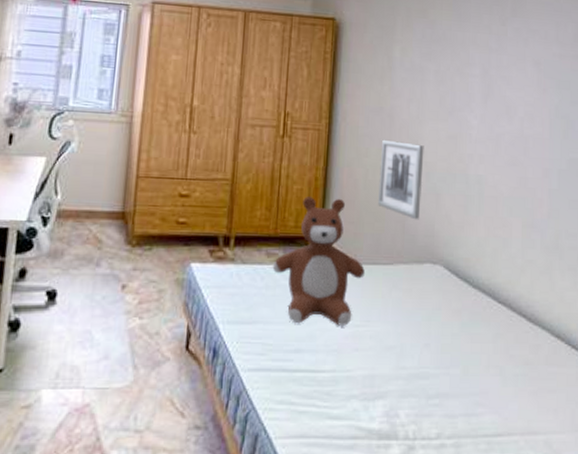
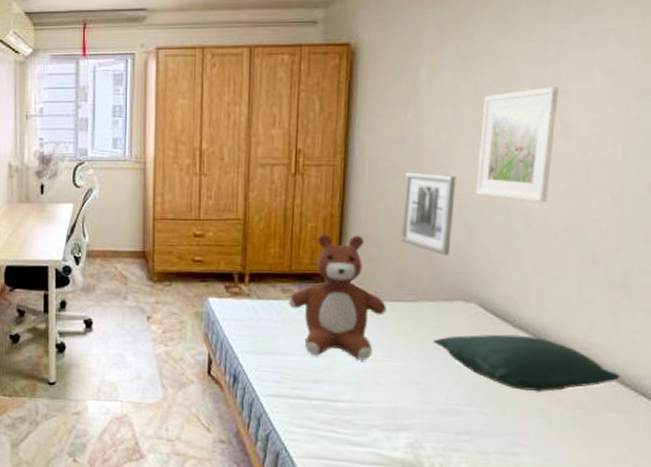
pillow: none [405,295,558,351] -> present [432,334,621,392]
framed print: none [440,72,501,173] -> present [475,86,559,203]

